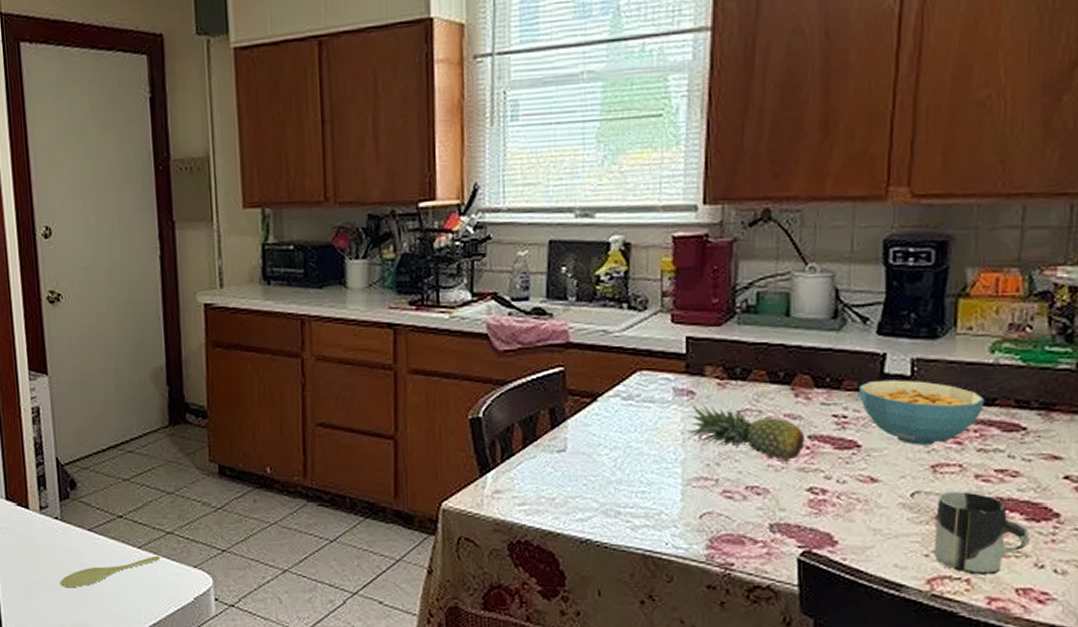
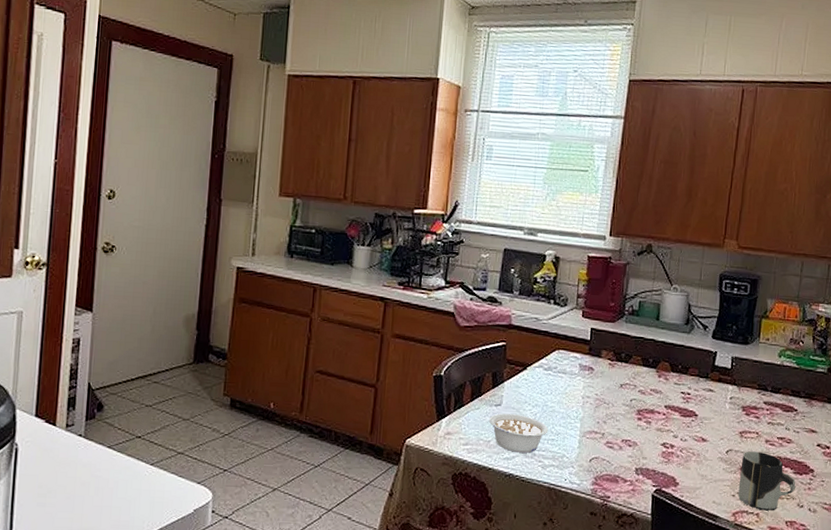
spoon: present [60,555,161,587] -> none [74,472,170,497]
legume: none [550,461,636,511] -> present [488,413,549,453]
fruit: present [690,405,805,460] -> none [588,378,663,422]
cereal bowl: present [860,380,985,445] -> none [699,370,774,418]

